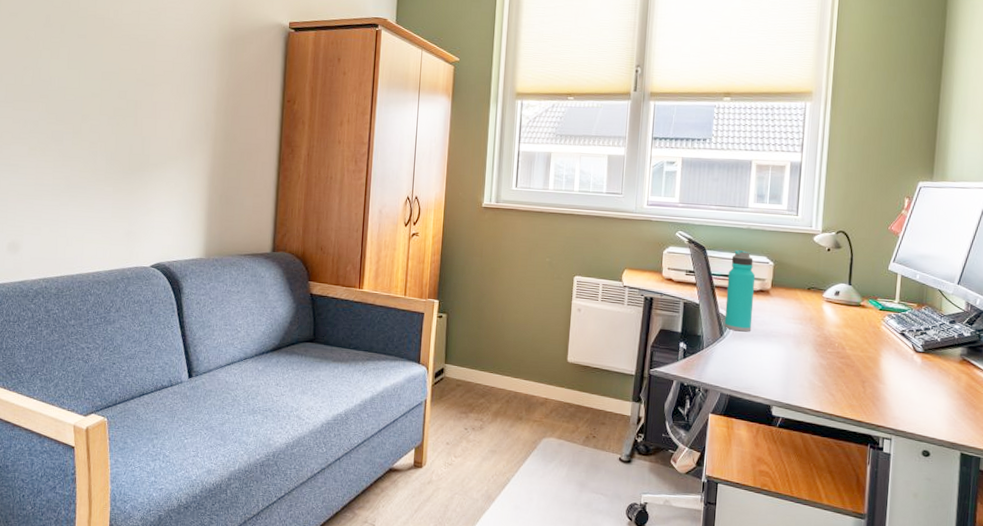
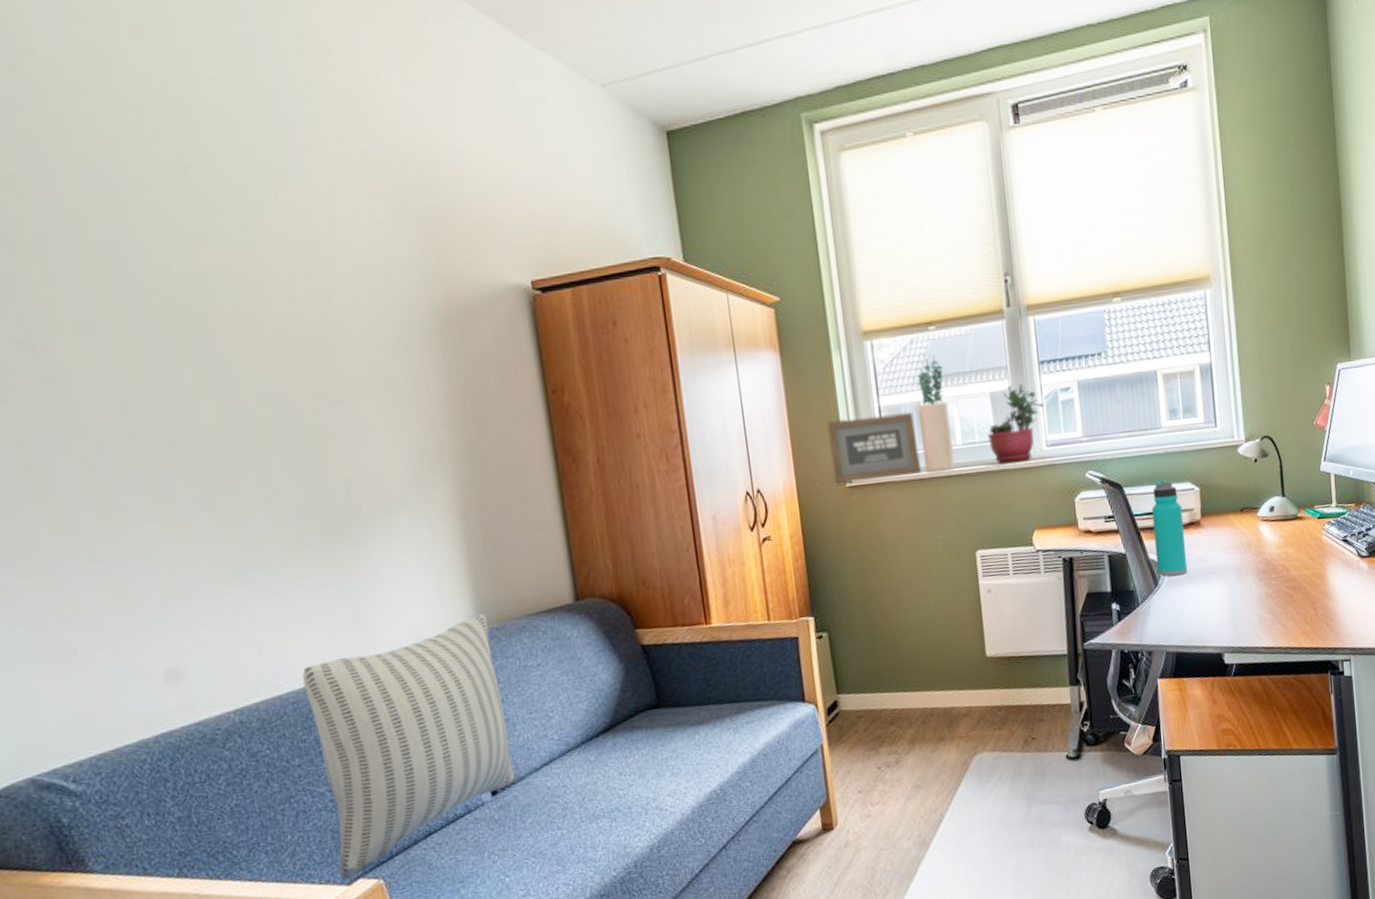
pillow: none [80,247,211,412] -> present [302,614,516,879]
picture frame: none [475,155,545,207] -> present [827,411,921,485]
vase: none [545,119,574,210] -> present [917,355,955,474]
succulent plant: none [592,152,657,216] -> present [983,384,1060,467]

